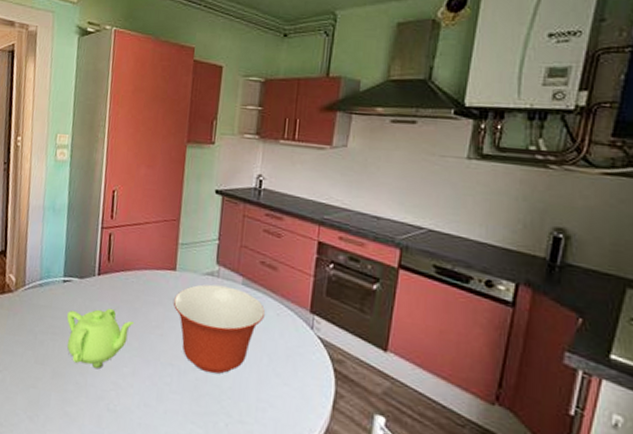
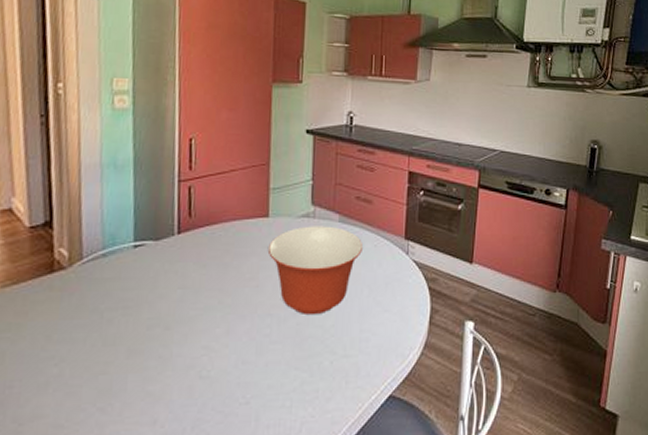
teapot: present [67,308,134,370] -> none [142,267,224,337]

